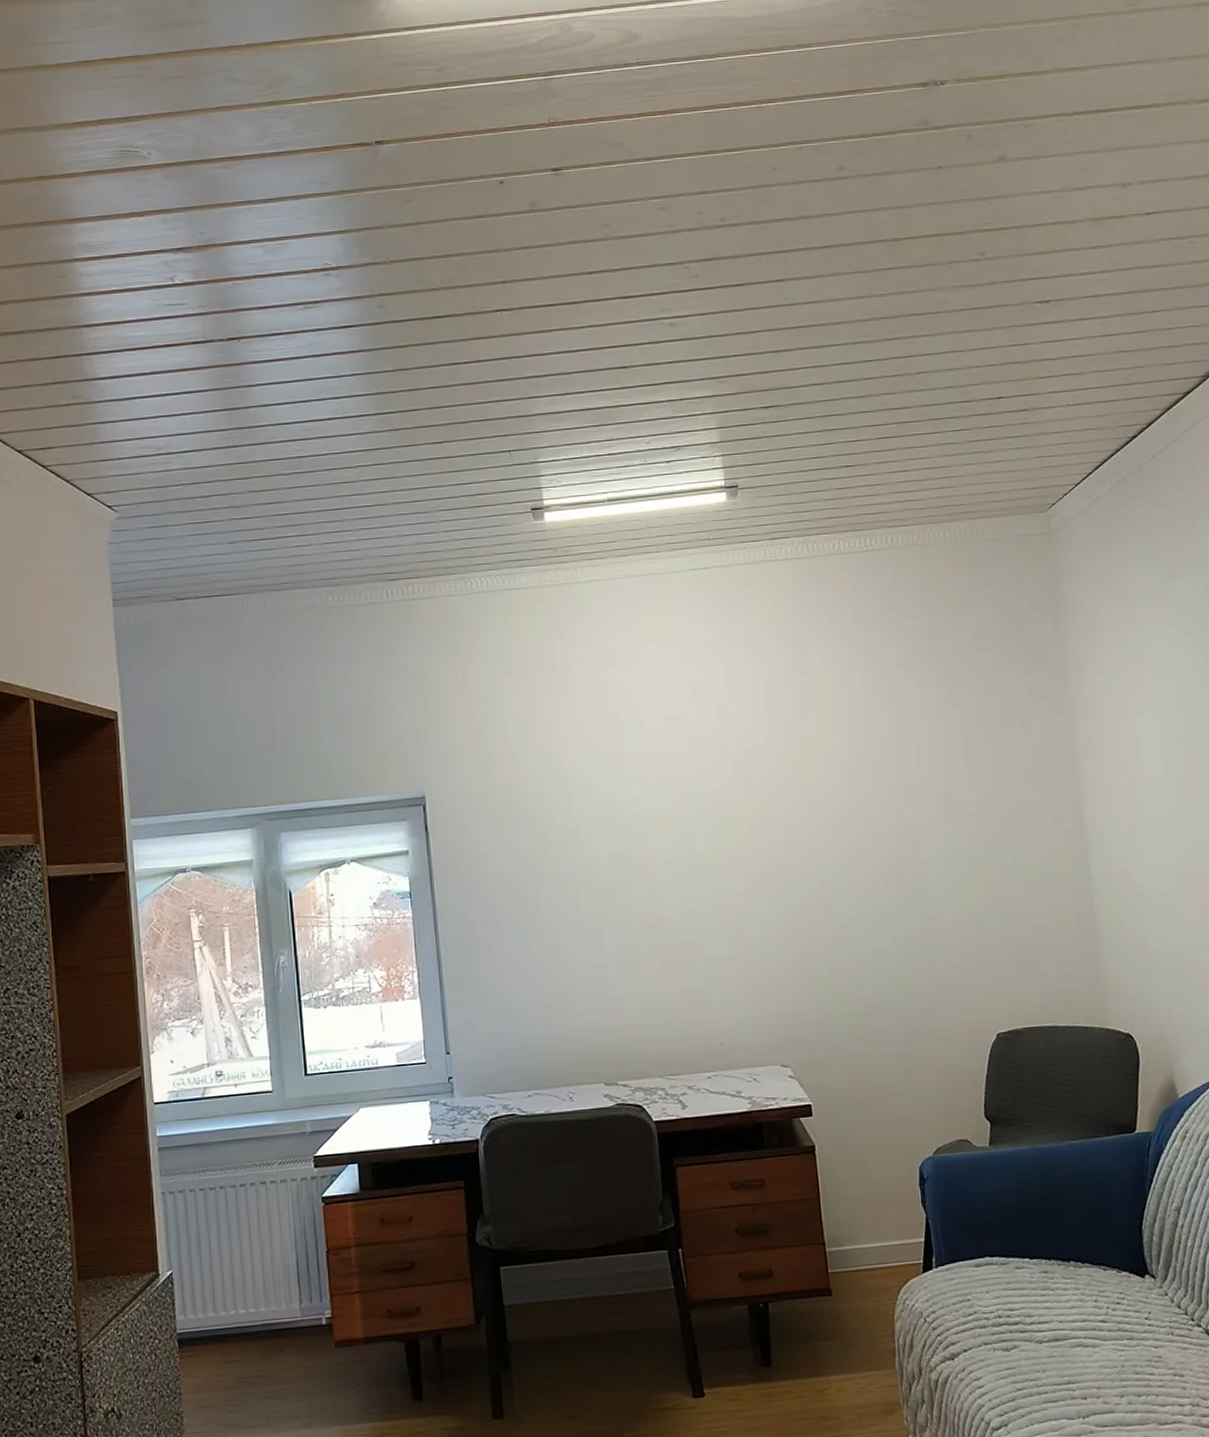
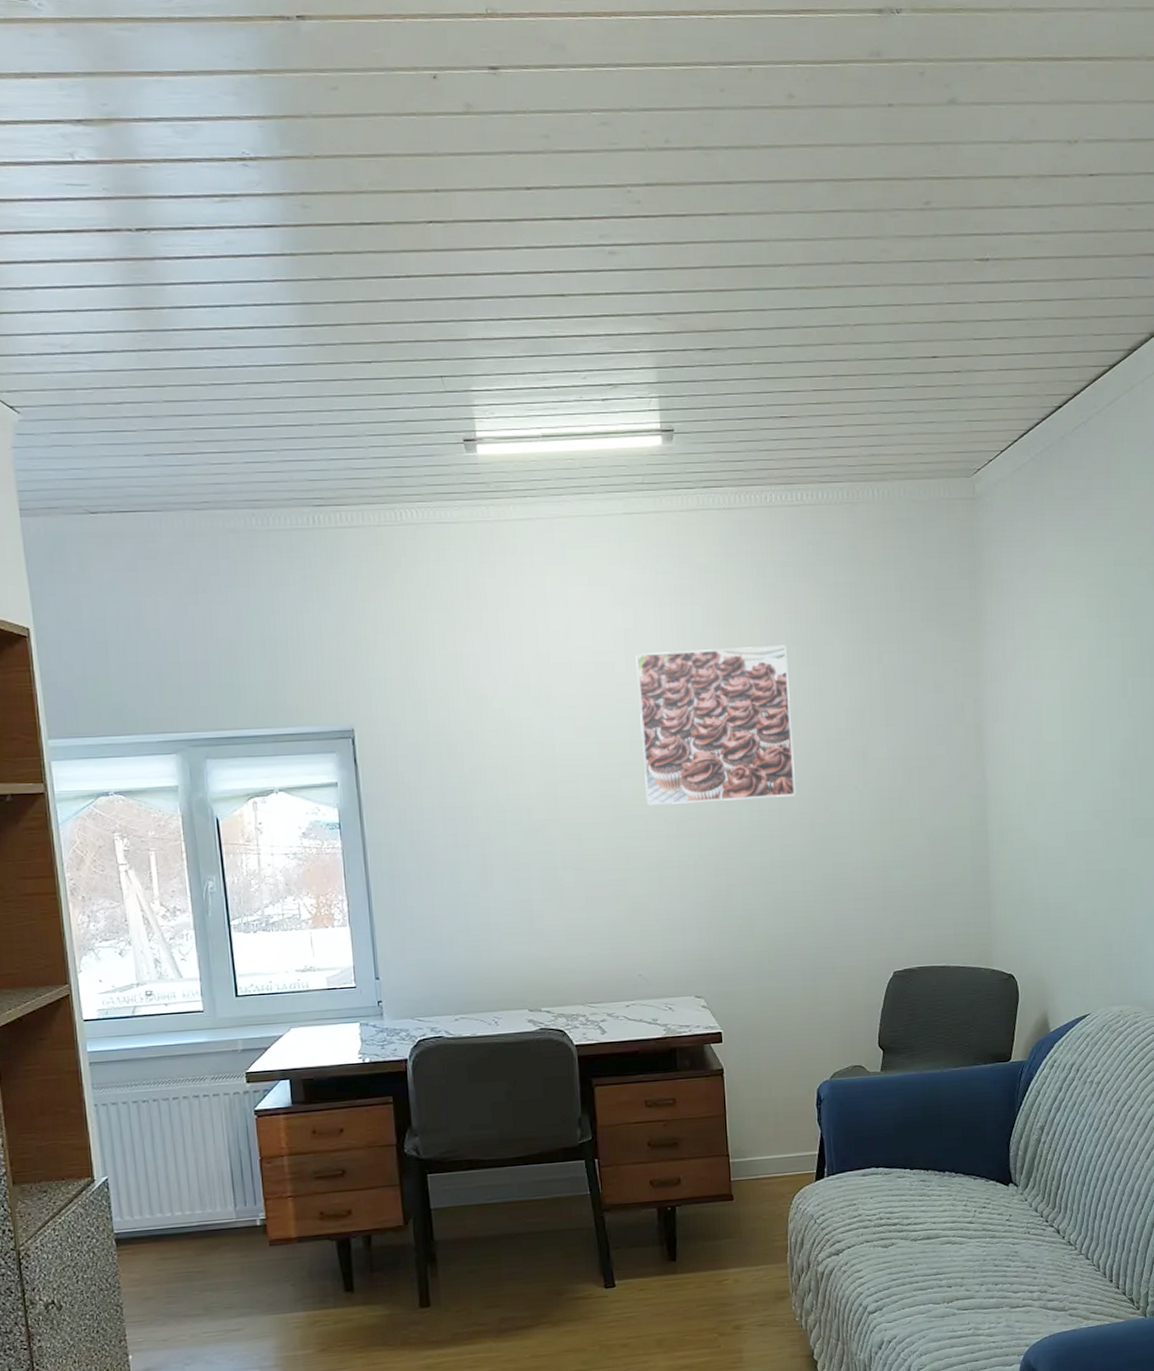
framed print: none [706,691,880,862] -> present [635,645,796,805]

